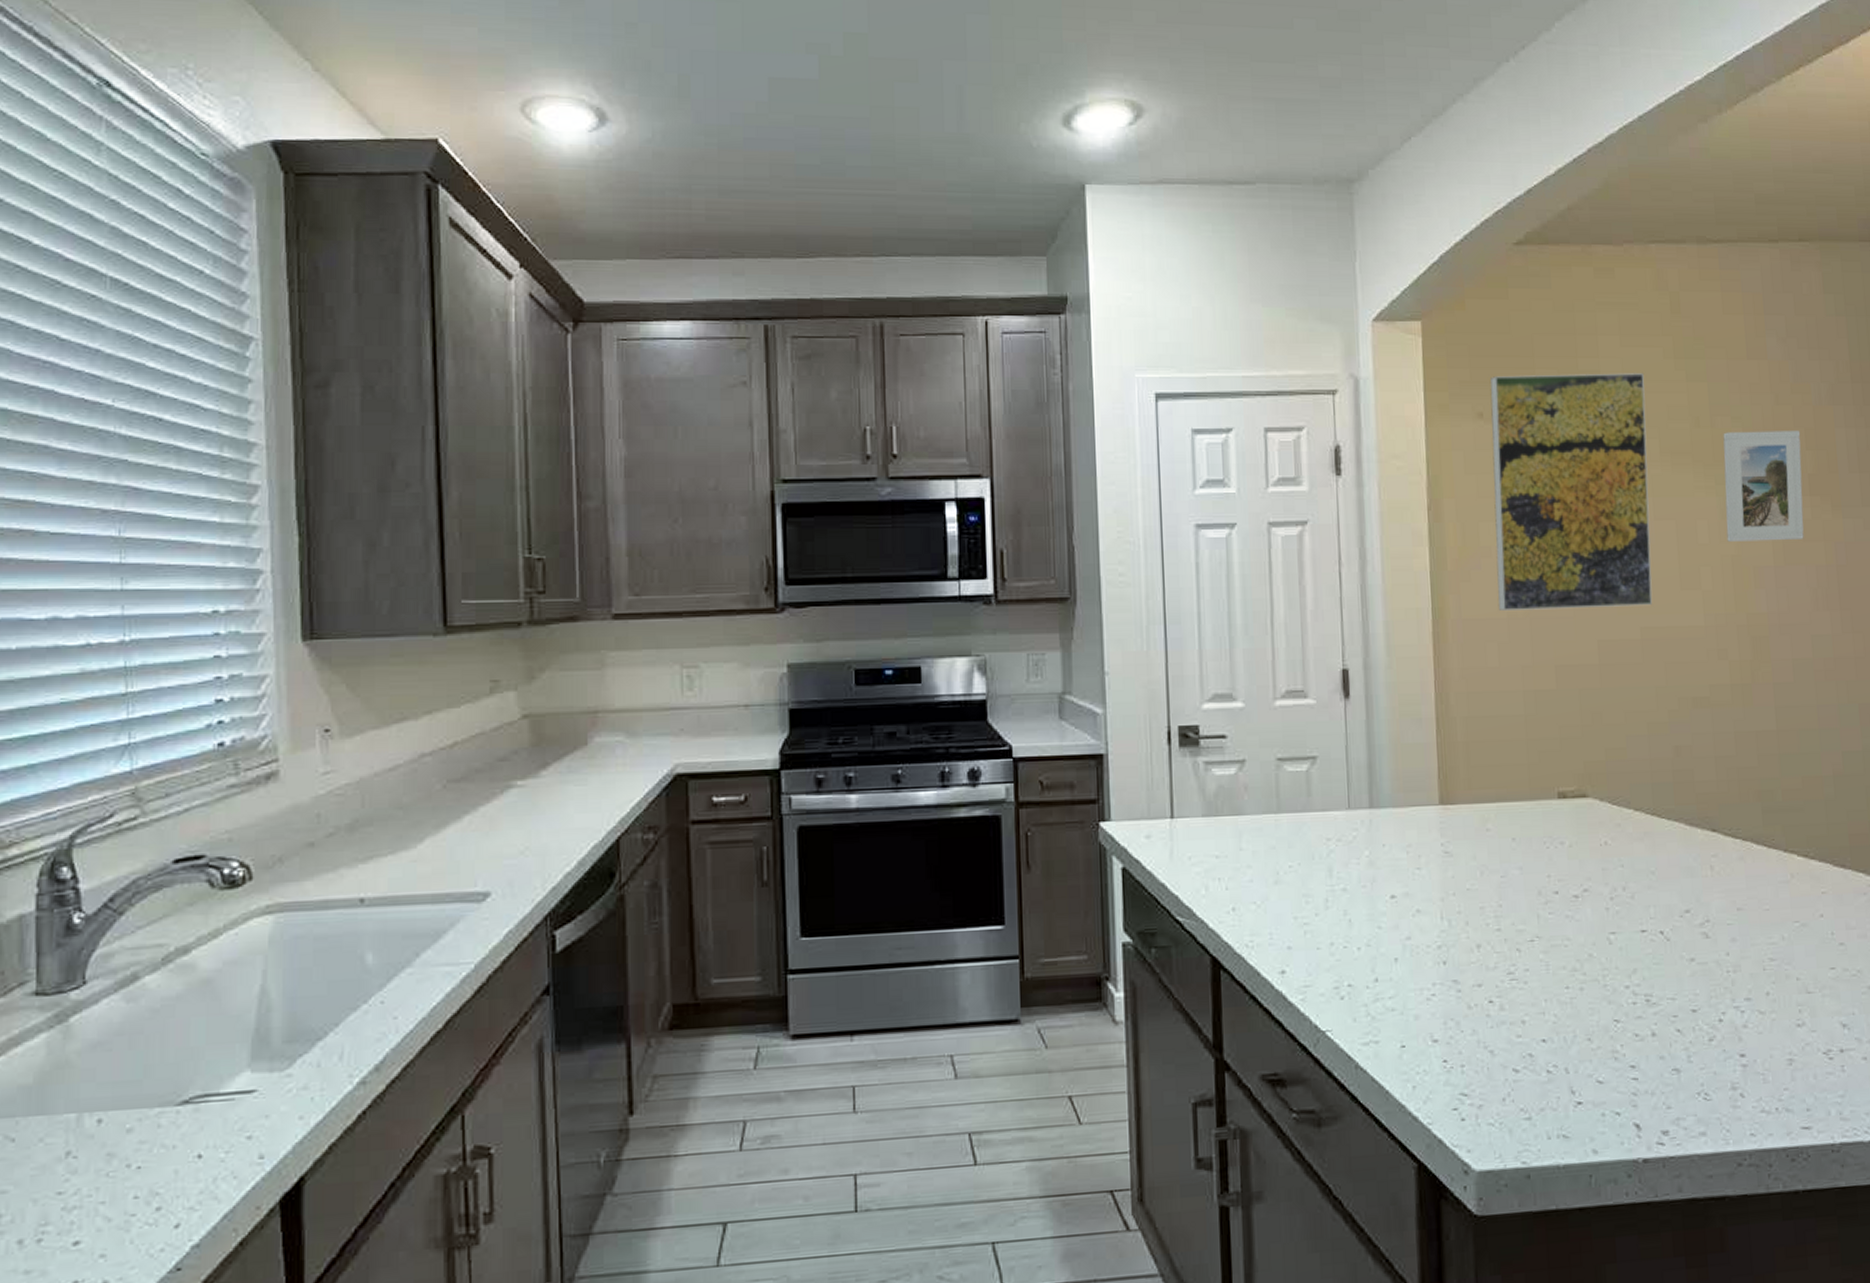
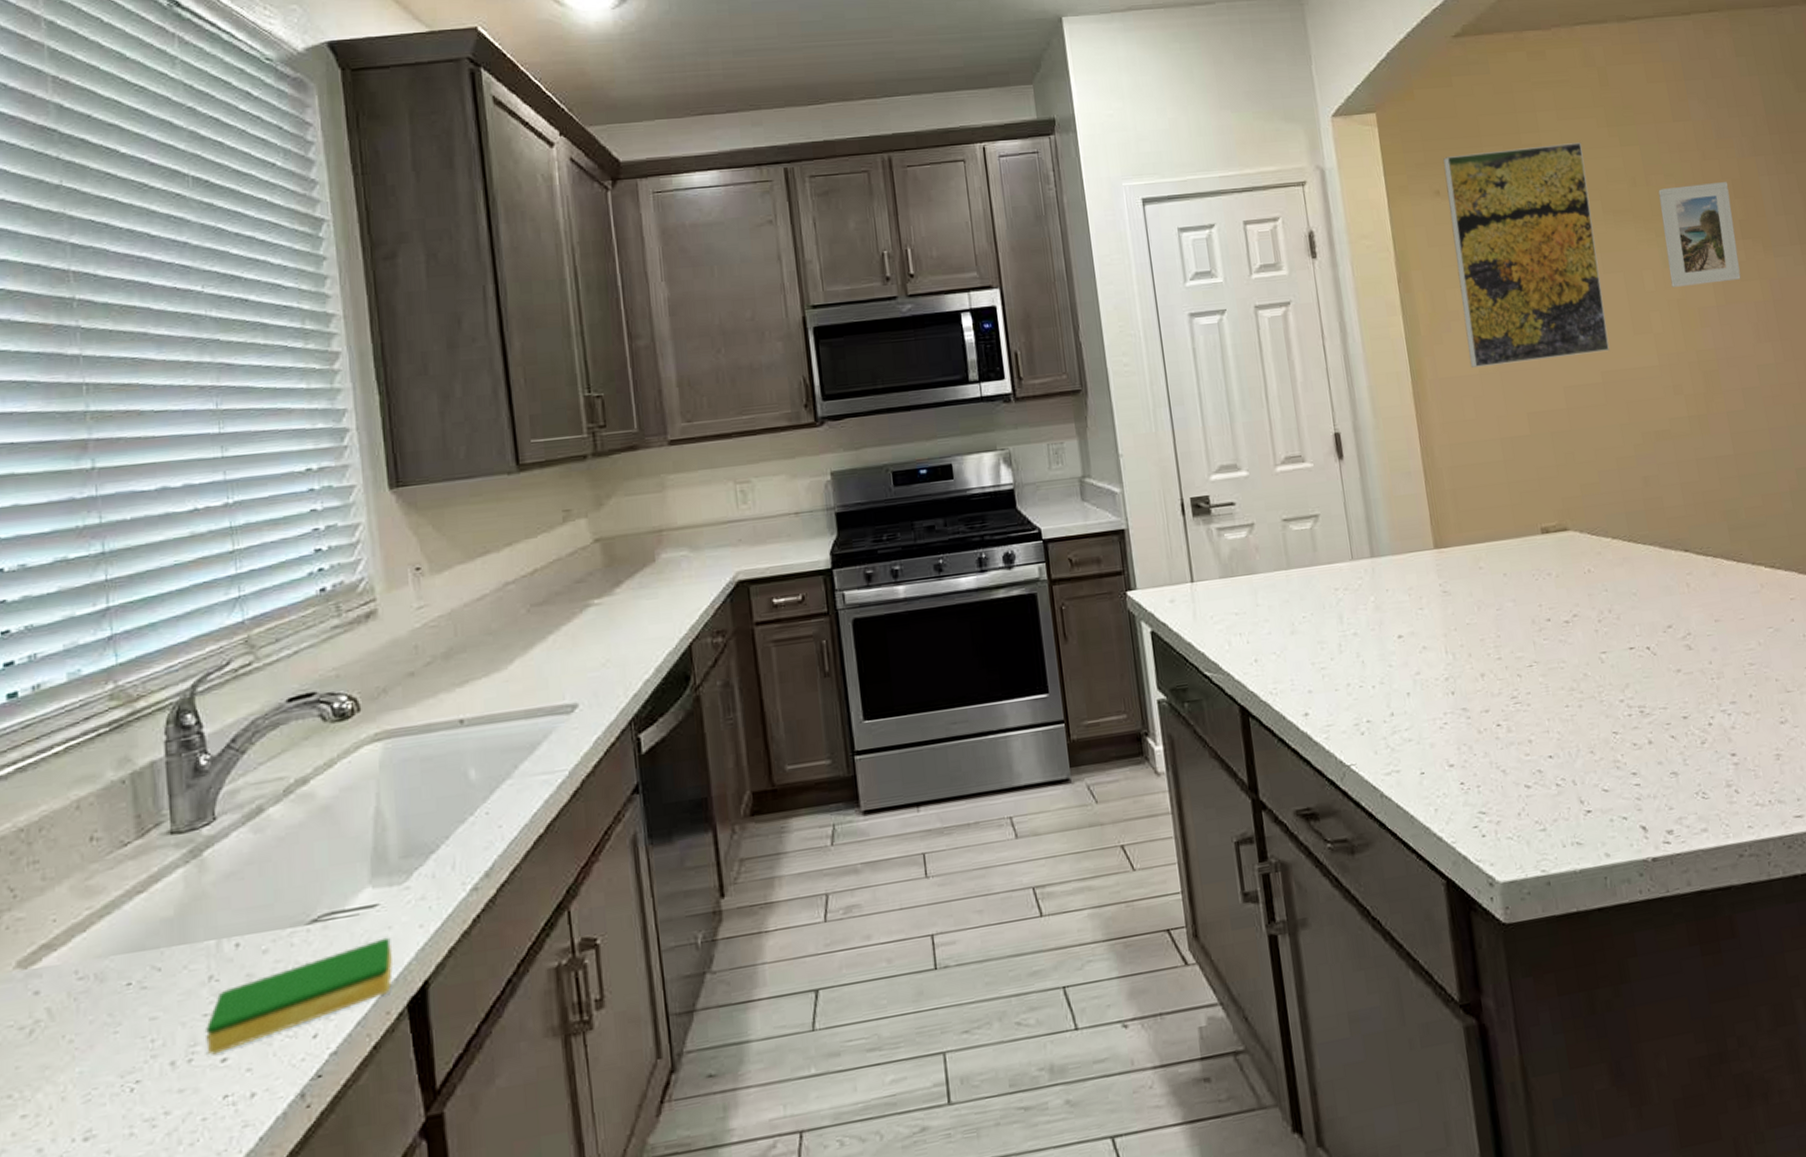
dish sponge: none [58,1126,269,1237] -> present [206,937,393,1055]

